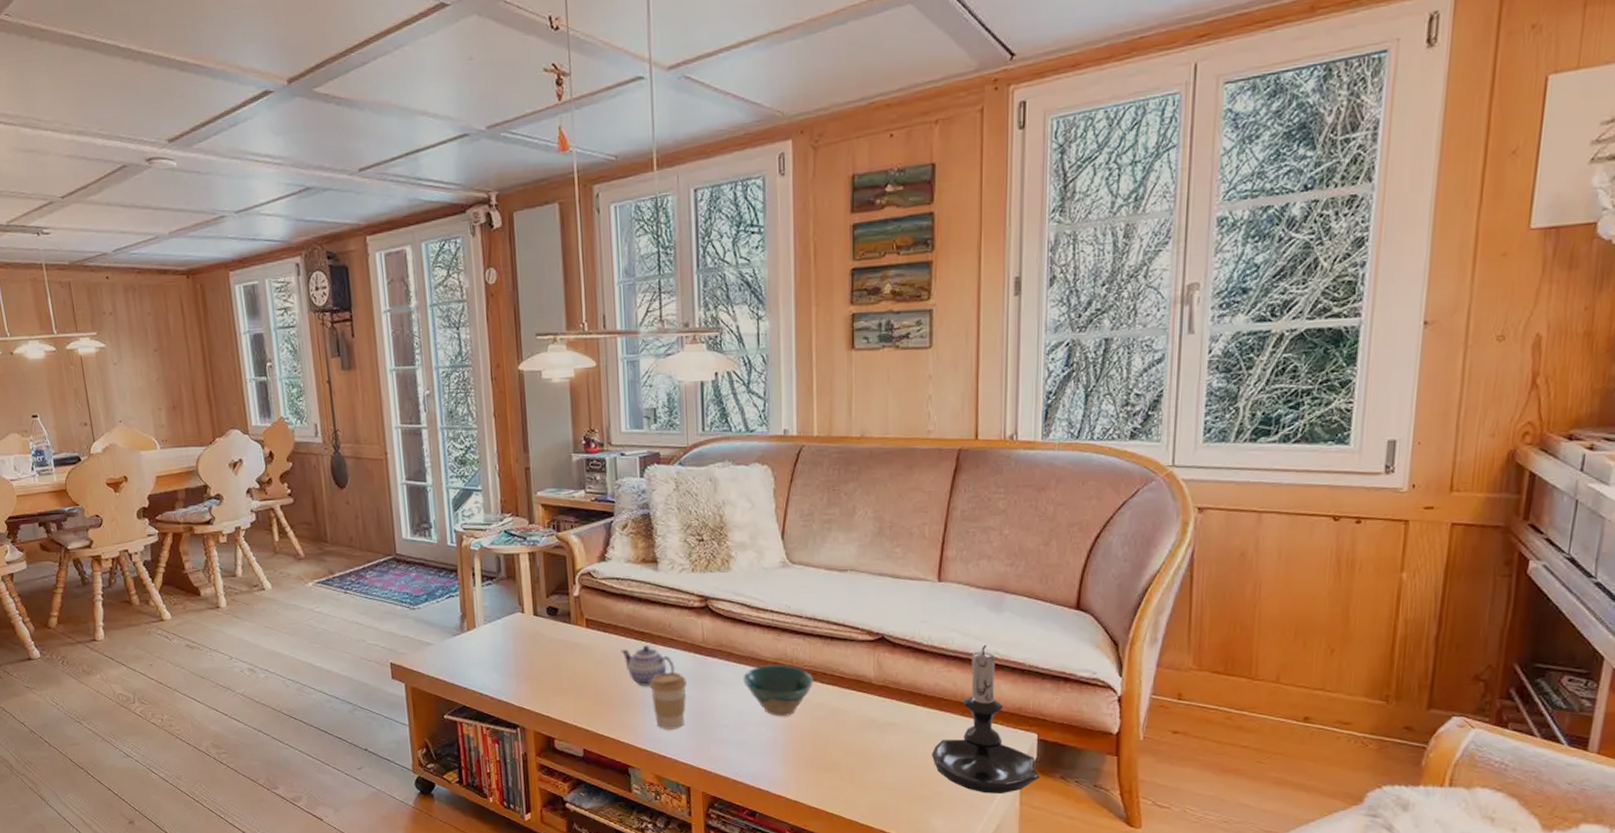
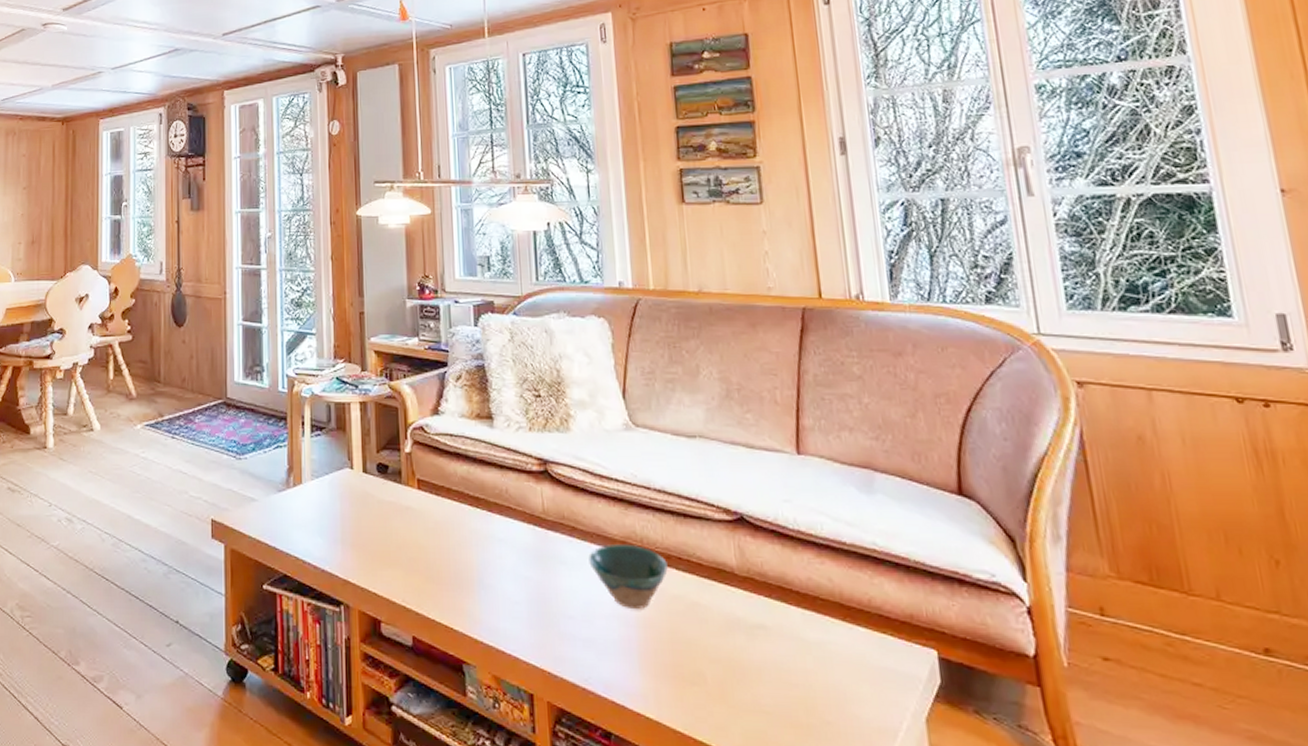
teapot: present [620,645,675,686] -> none [454,513,513,562]
coffee cup: present [649,673,687,730] -> none [485,547,527,618]
candle holder: present [931,645,1039,794] -> none [812,533,948,729]

